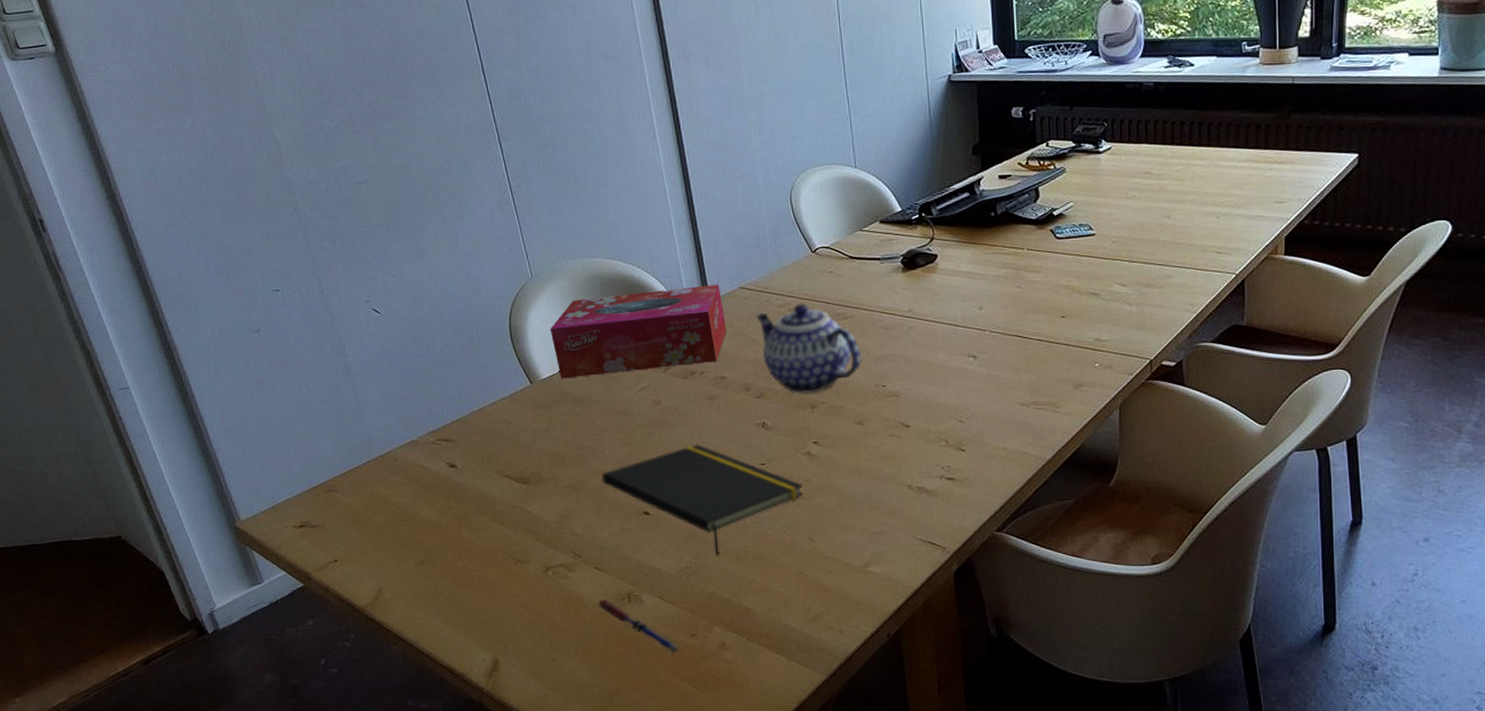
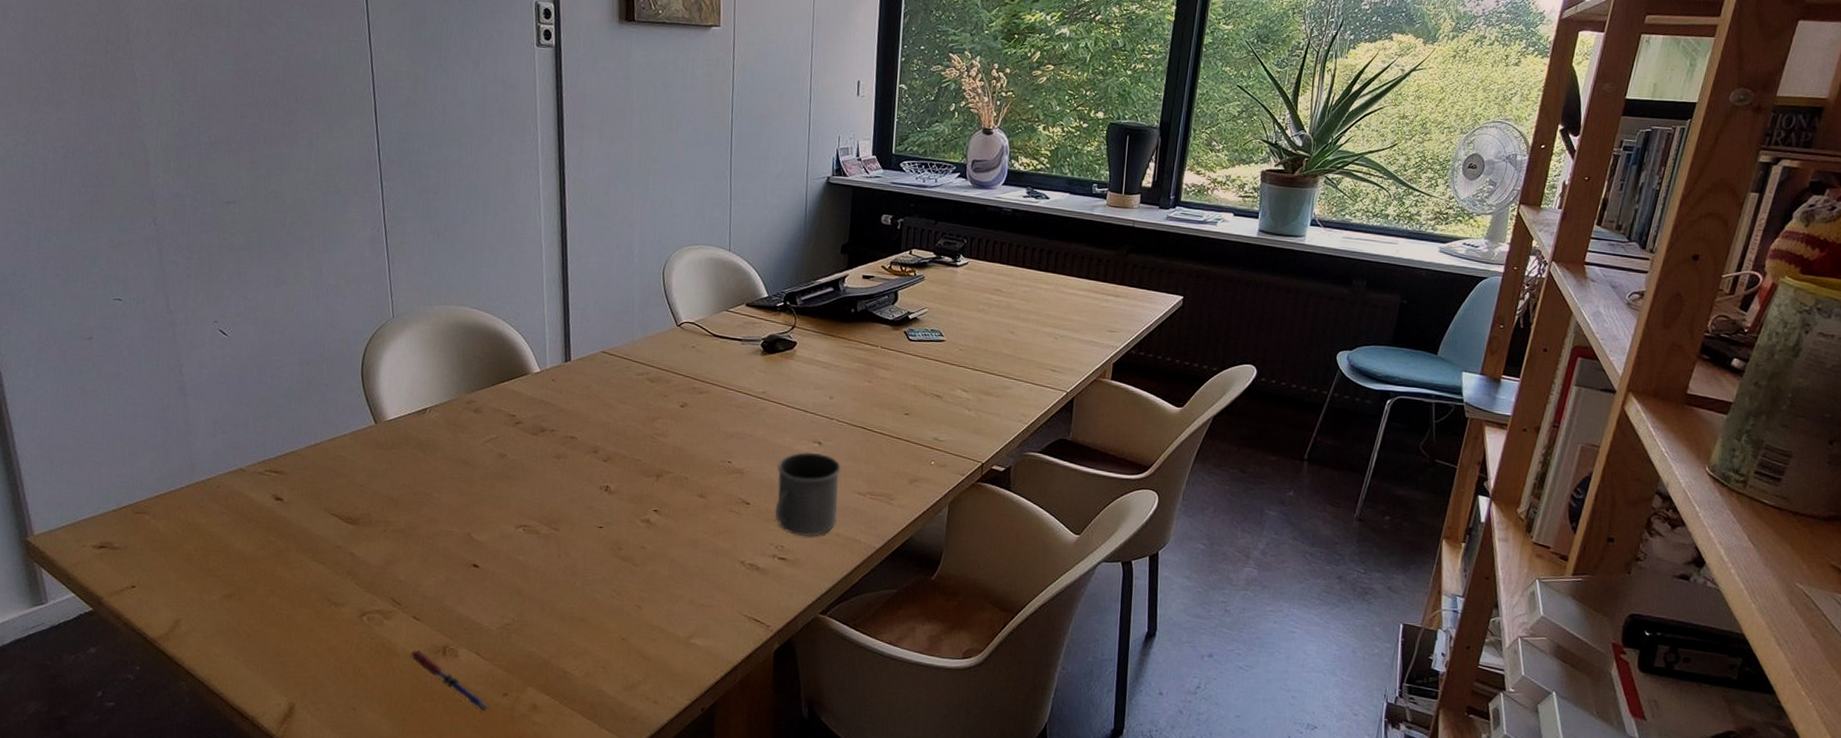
tissue box: present [550,284,727,379] -> none [403,344,584,423]
notepad: present [601,444,803,555] -> none [434,501,637,615]
teapot: present [755,302,861,394] -> none [613,373,712,462]
mug: none [933,367,1002,455] -> present [775,451,842,537]

